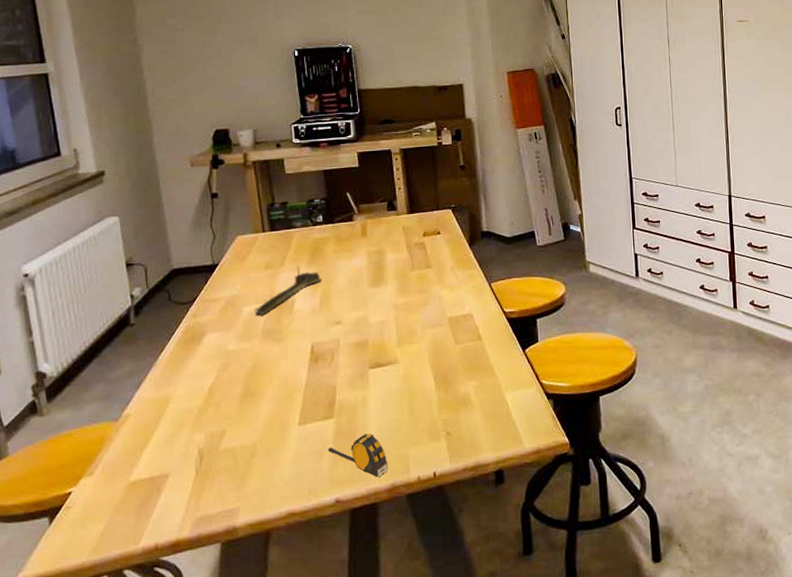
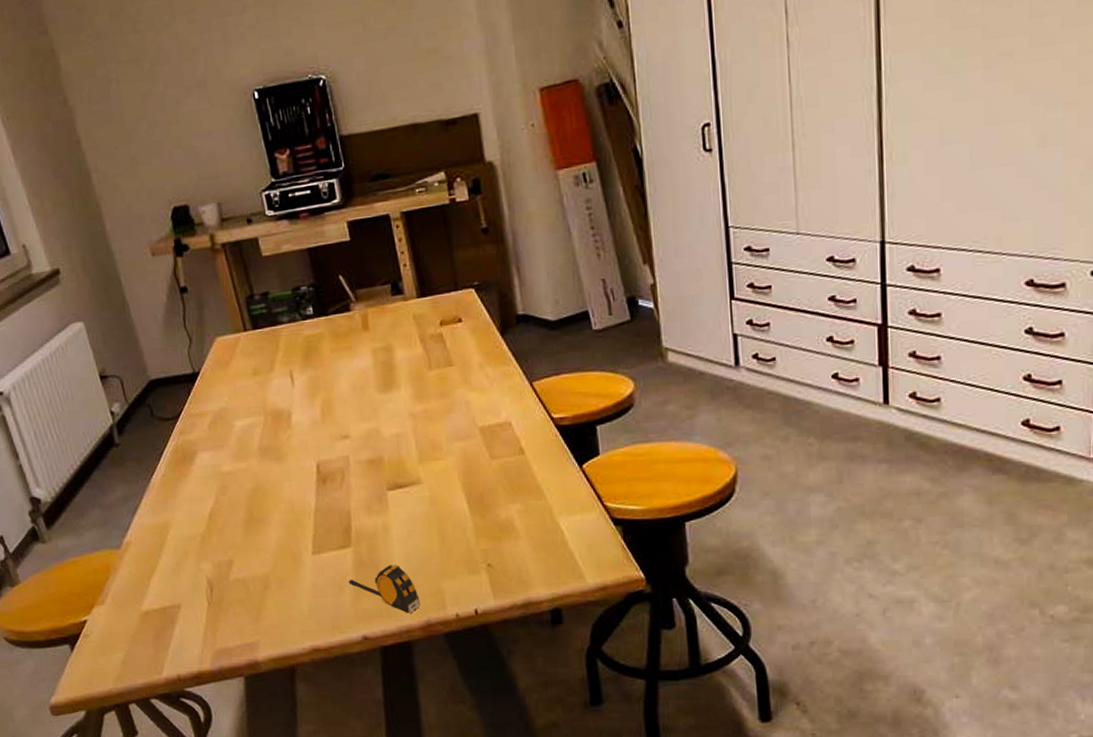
wrench: present [254,271,321,316] -> none [246,376,319,432]

